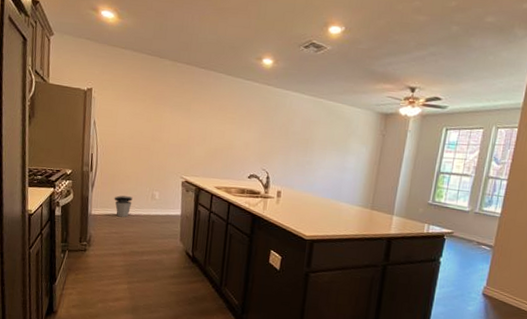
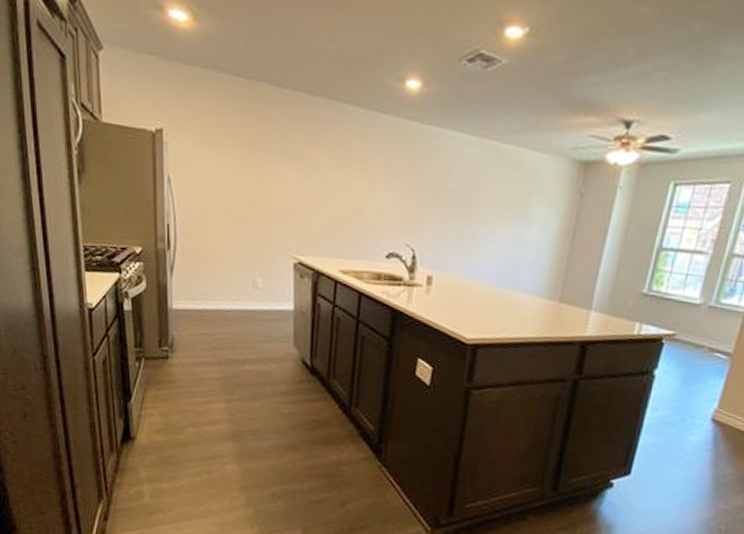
trash can: present [114,195,133,218] -> none [201,282,227,314]

